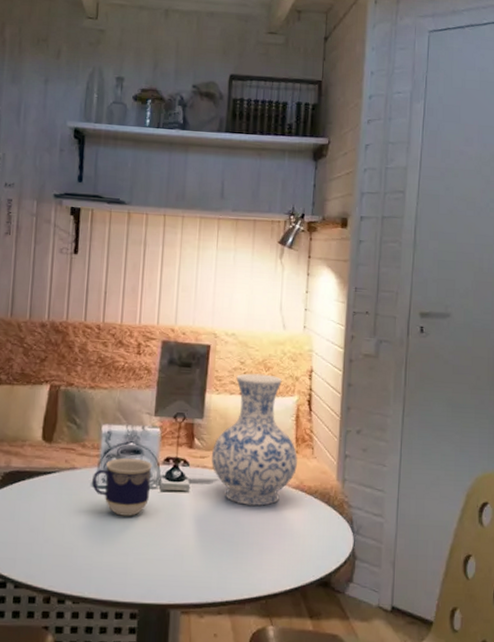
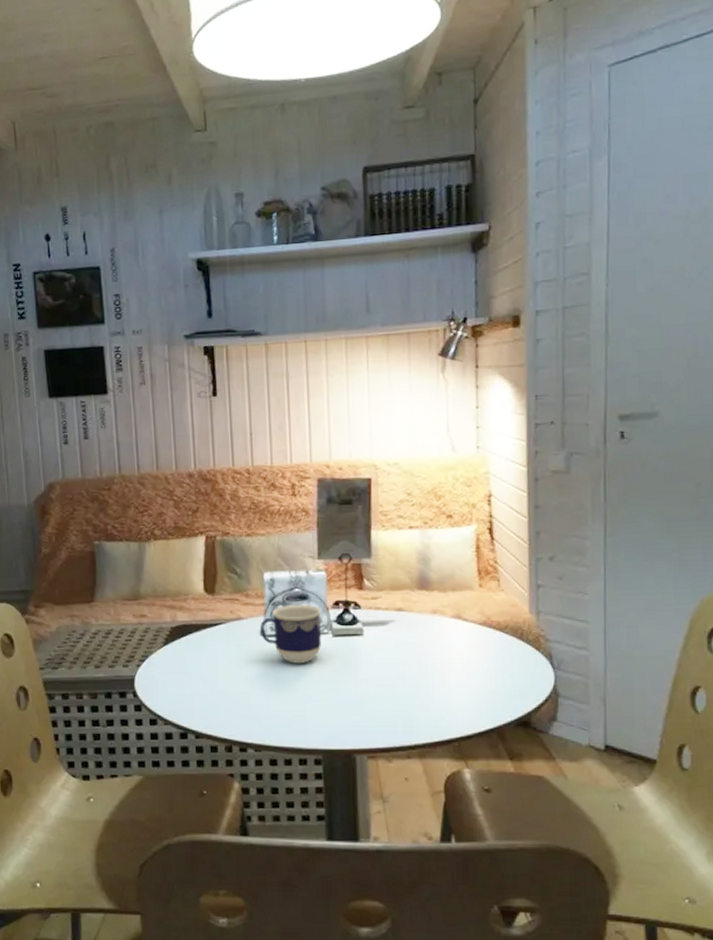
vase: present [212,373,297,506] -> none [385,504,482,645]

